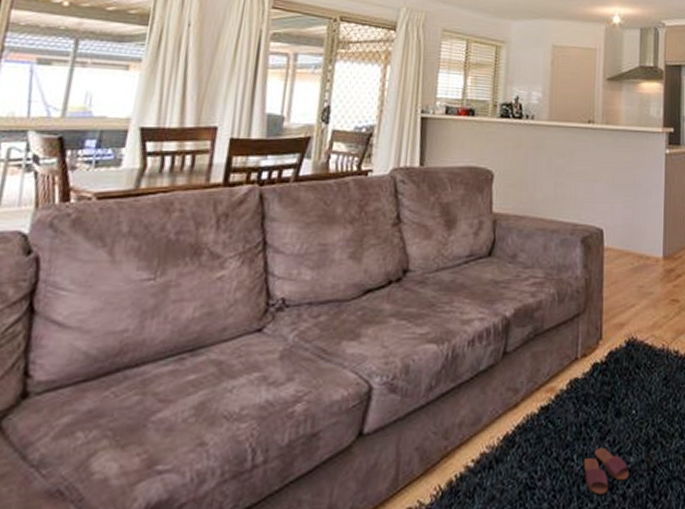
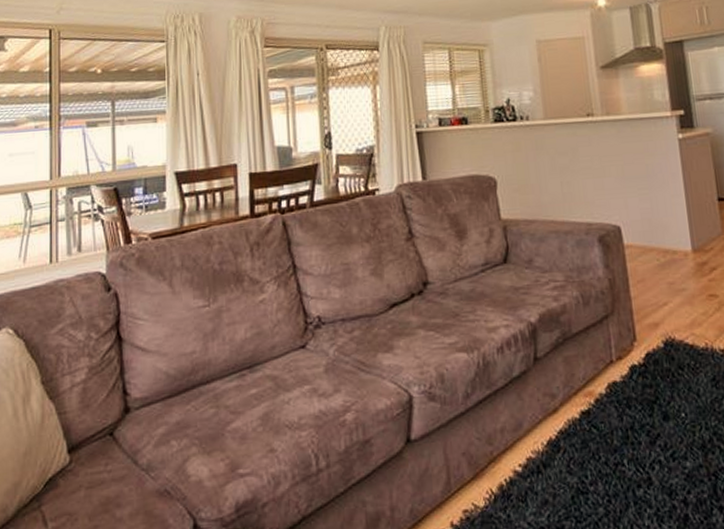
slippers: present [583,447,630,495] -> none [635,451,688,500]

